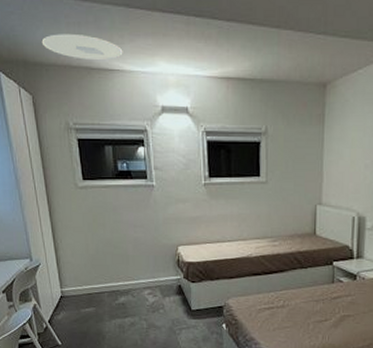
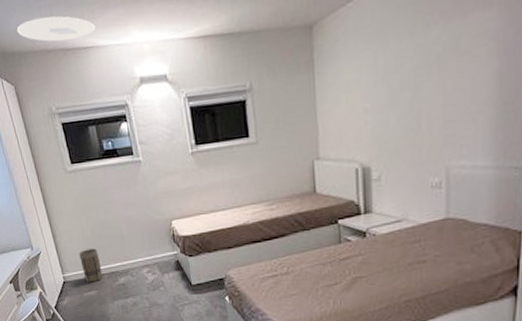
basket: none [80,265,103,300] -> present [79,248,103,283]

